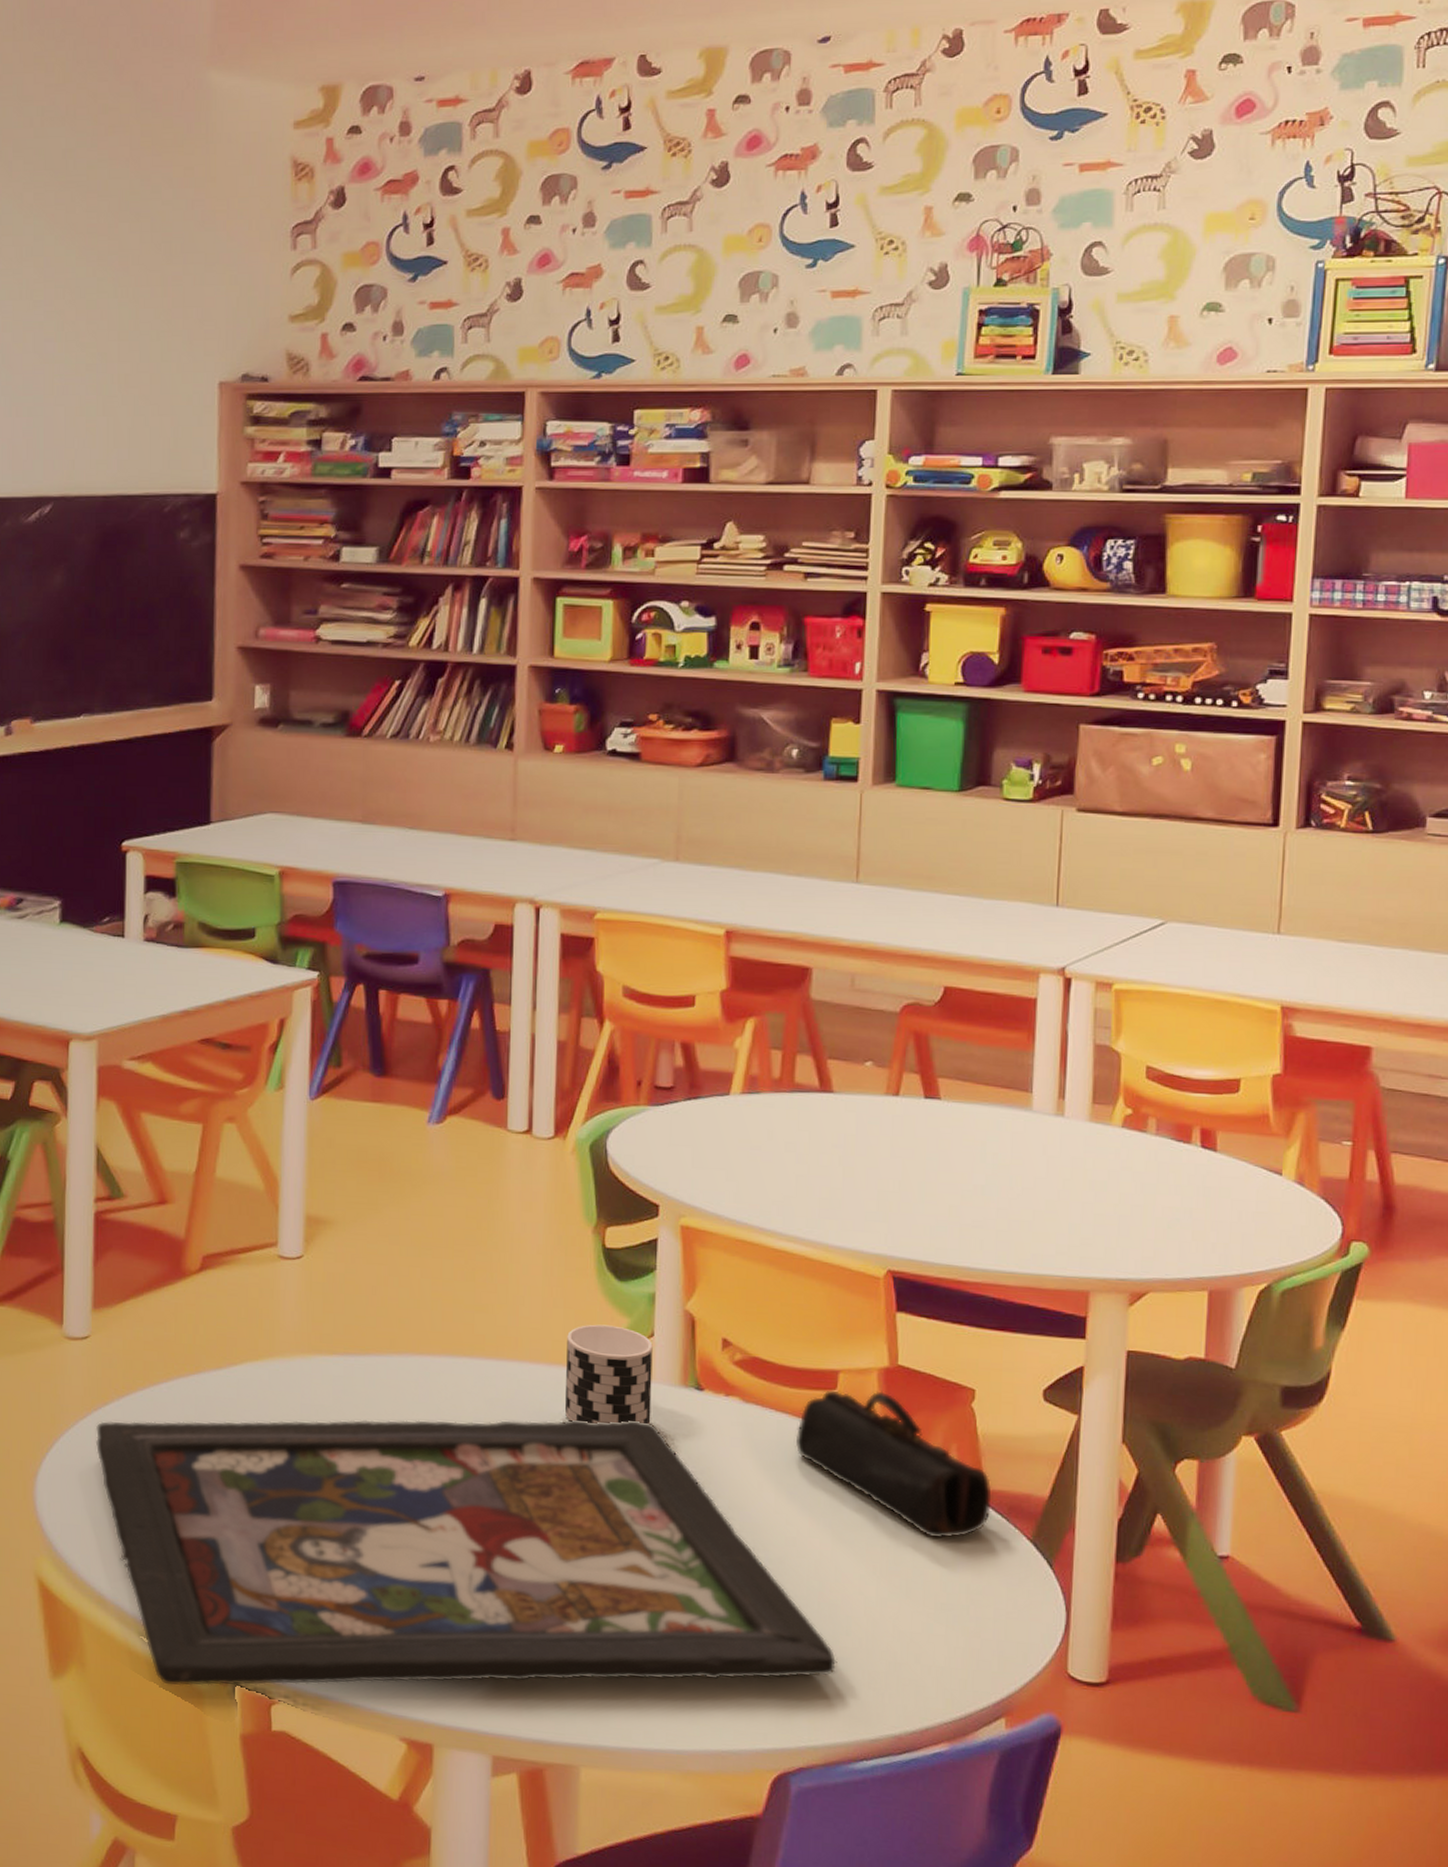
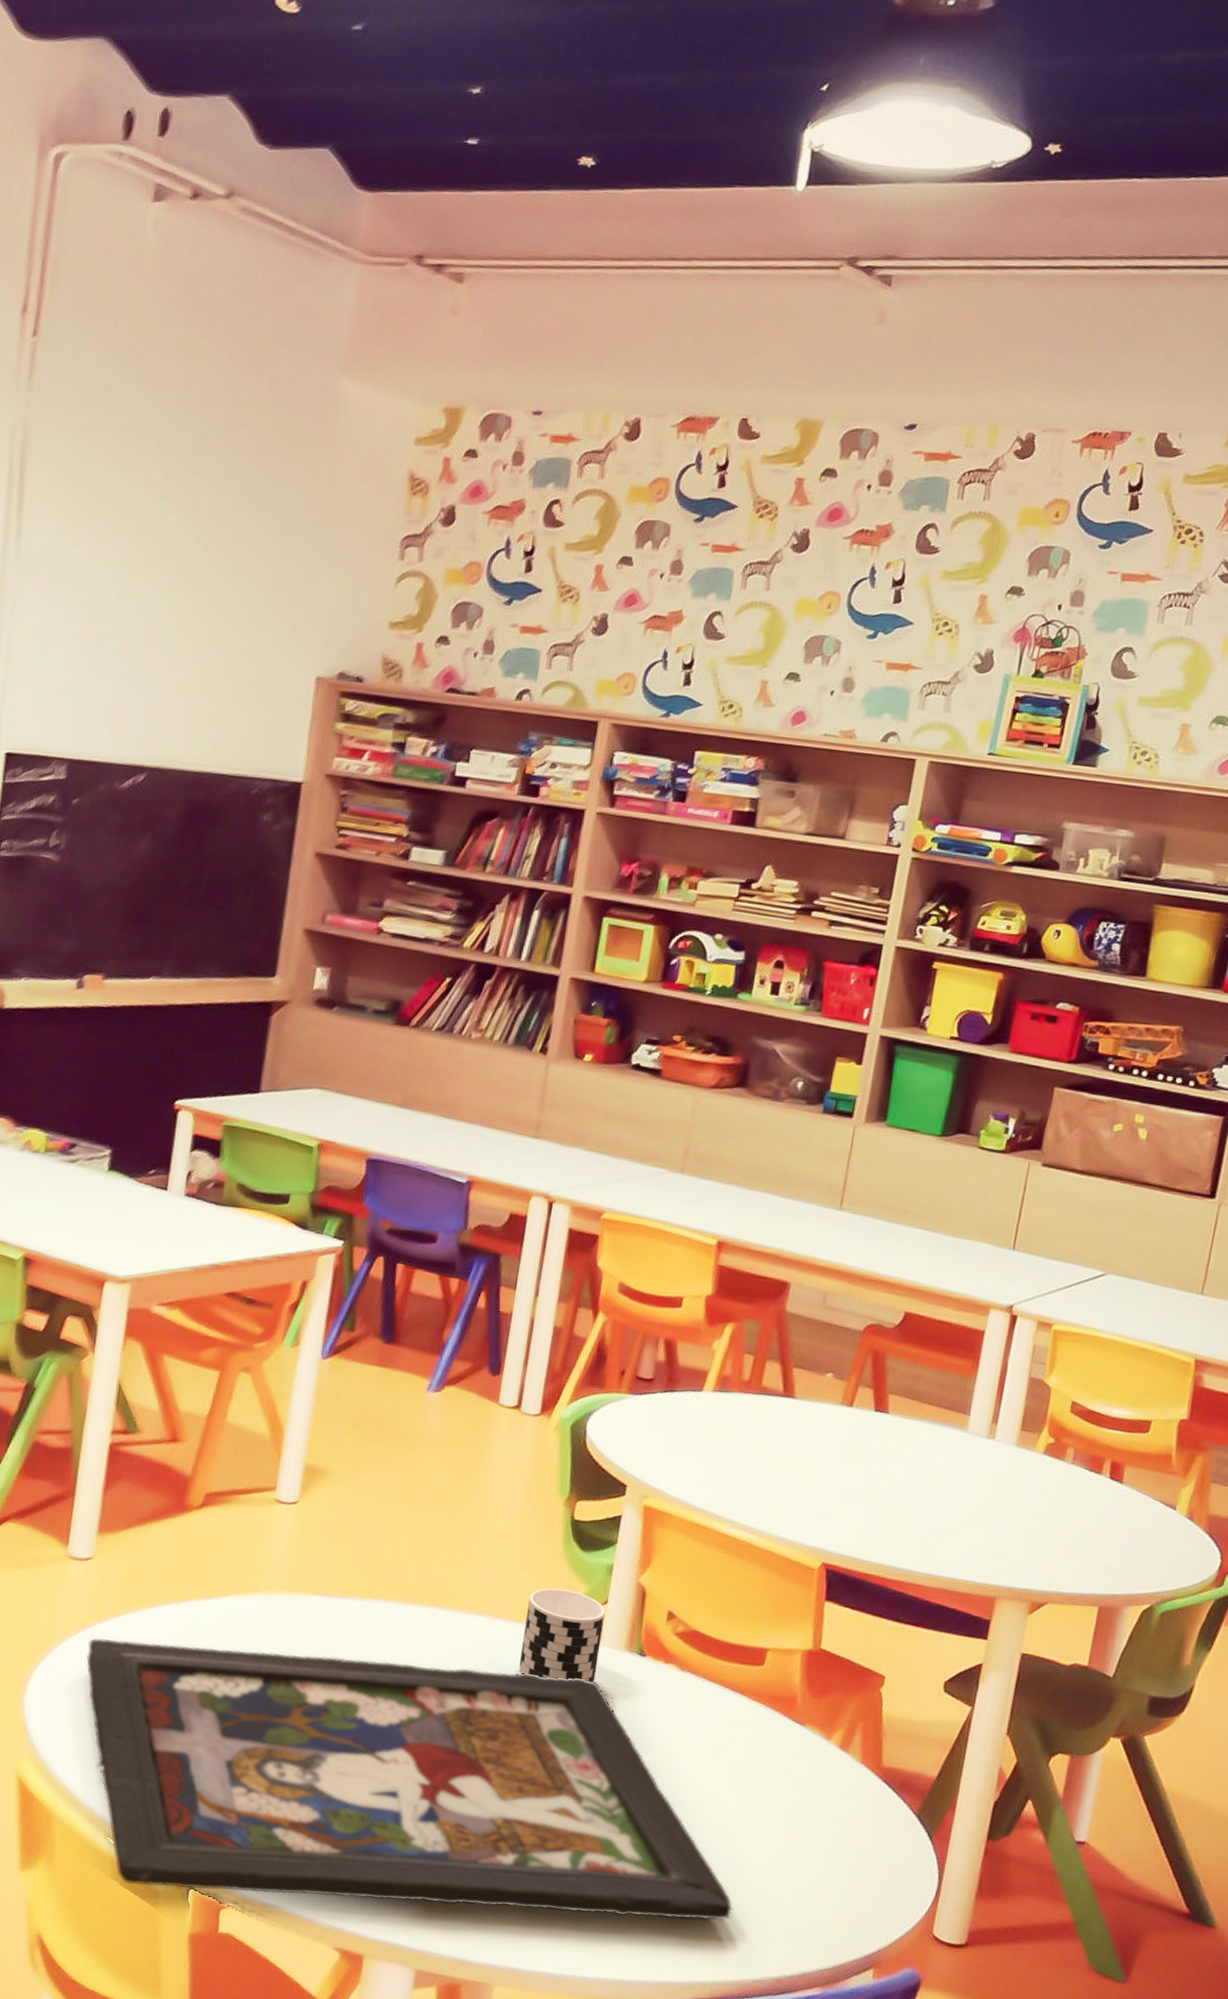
pencil case: present [796,1390,992,1539] -> none [721,1666,889,1807]

